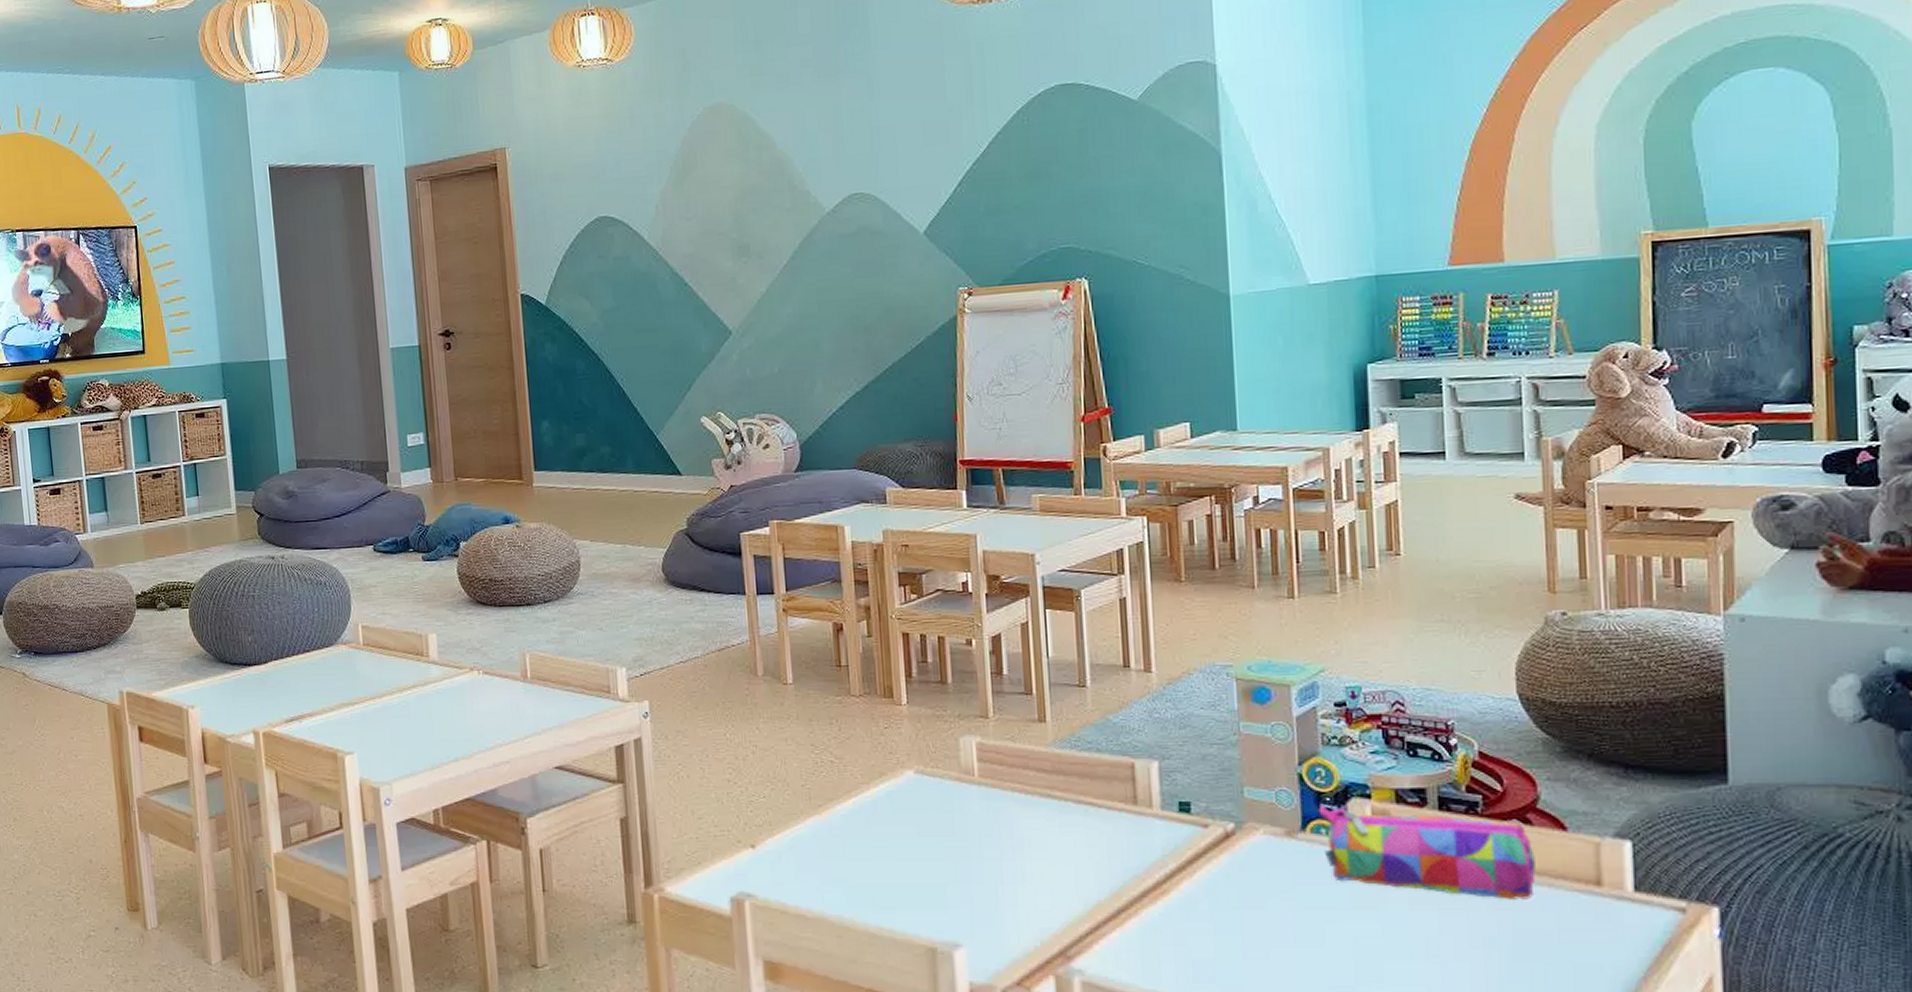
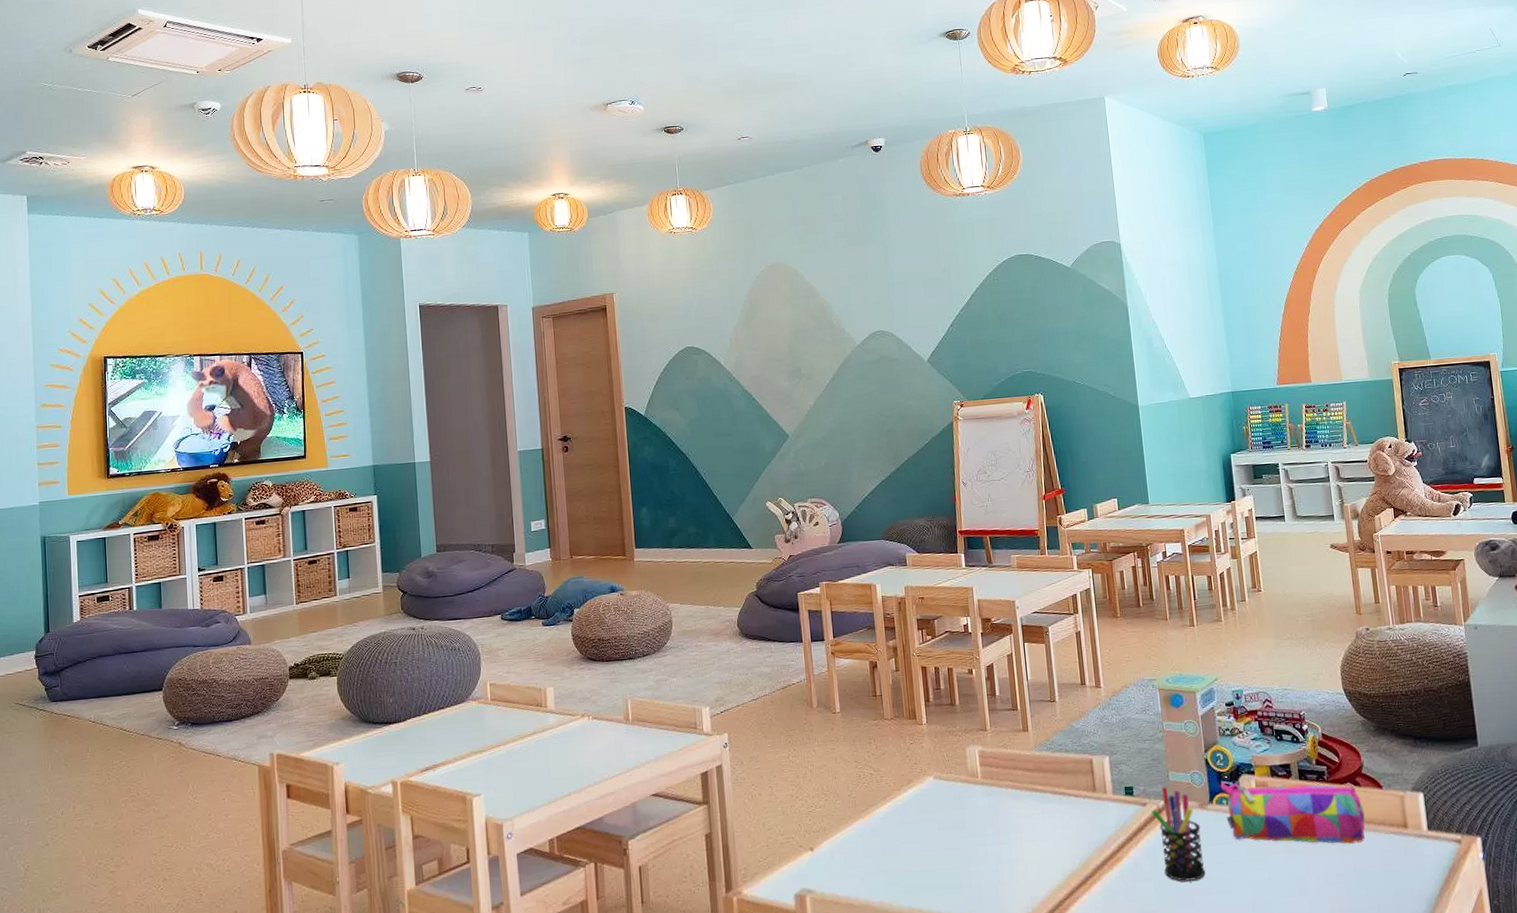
pen holder: none [1215,806,1289,927] -> present [1151,787,1206,881]

